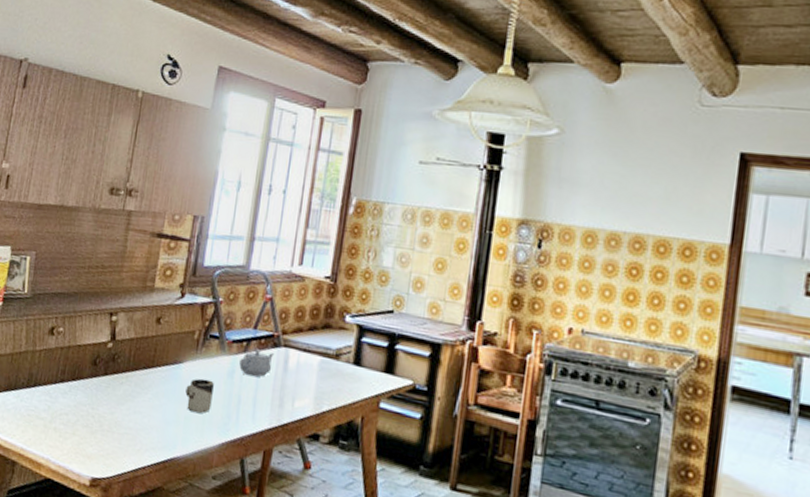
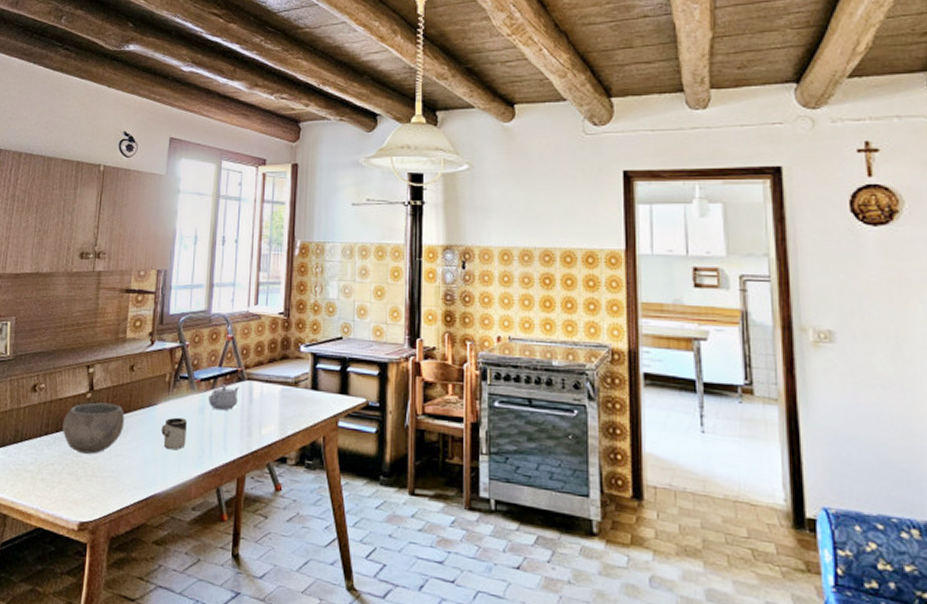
bowl: none [79,353,148,408] -> present [62,402,125,454]

